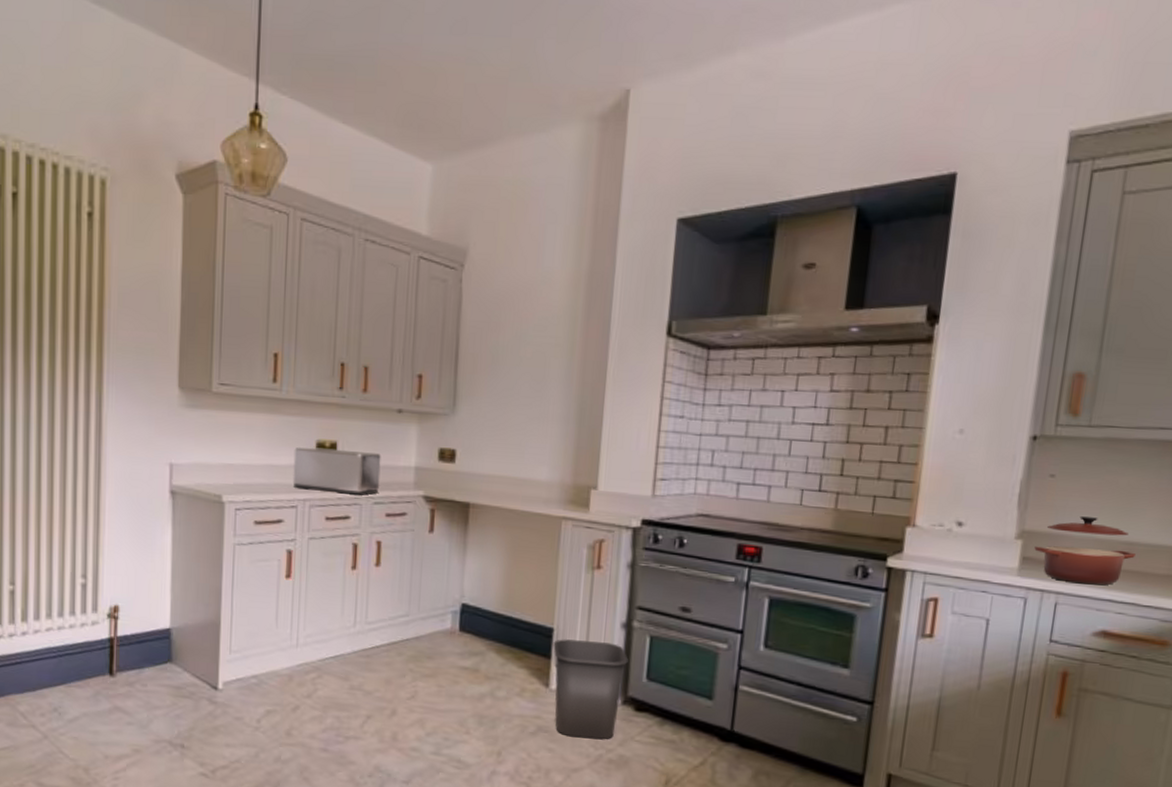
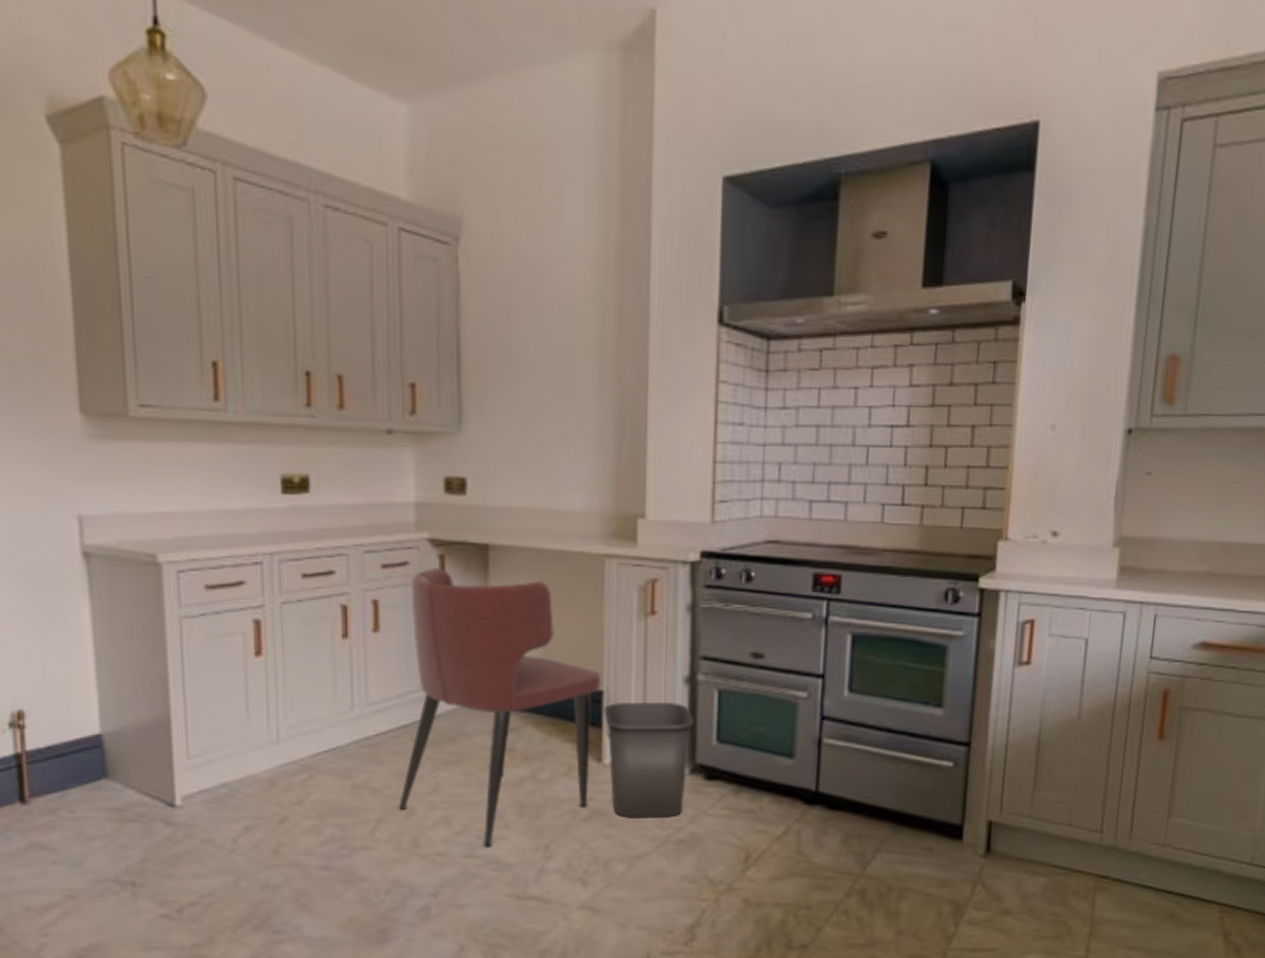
toaster: present [292,447,381,495] -> none [251,484,370,543]
dining chair: none [384,518,553,748] -> present [399,567,601,847]
saucepan: present [1034,516,1135,585] -> none [1132,517,1233,592]

